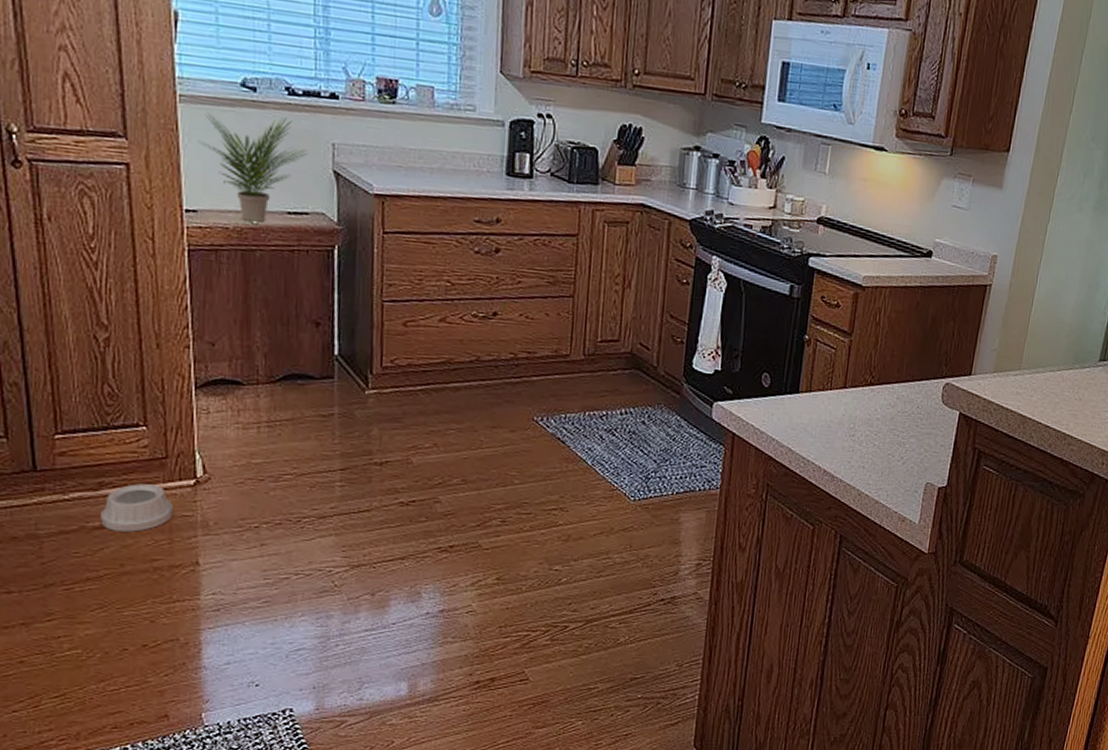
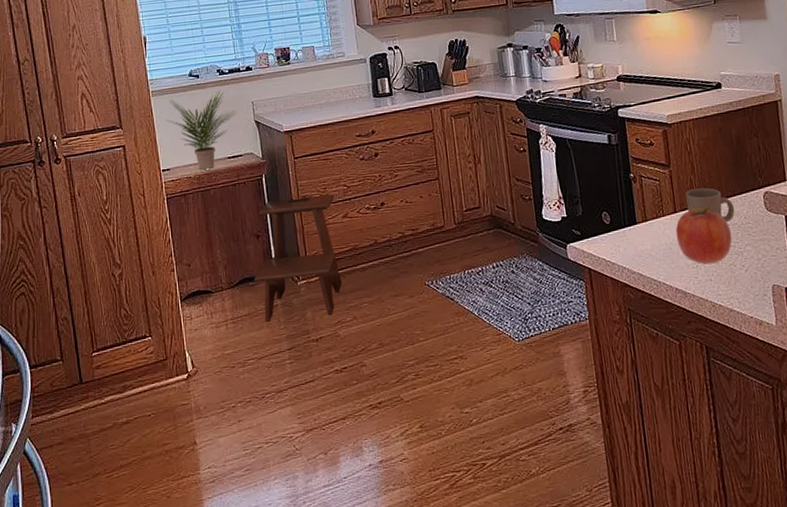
pet bowl: present [101,483,175,532] -> none [126,382,176,424]
step stool: none [305,281,433,437] -> present [254,193,343,322]
fruit: none [838,387,899,450] -> present [675,206,732,264]
mug: none [859,365,910,409] -> present [685,188,735,223]

